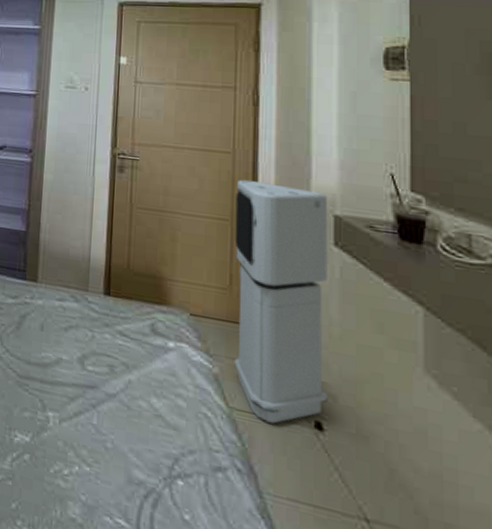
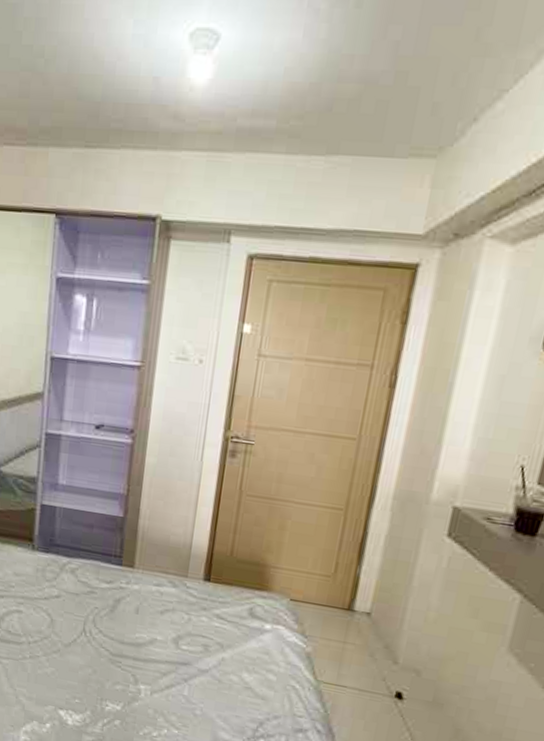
air purifier: present [234,179,328,424] -> none [327,467,450,694]

